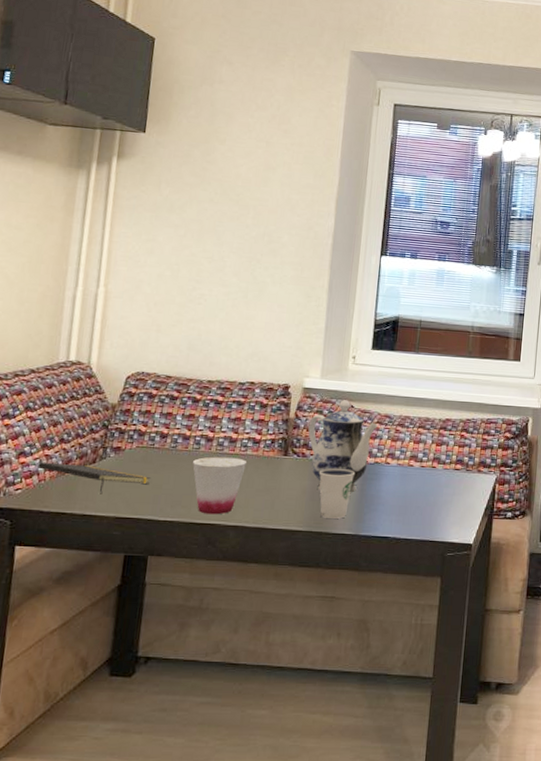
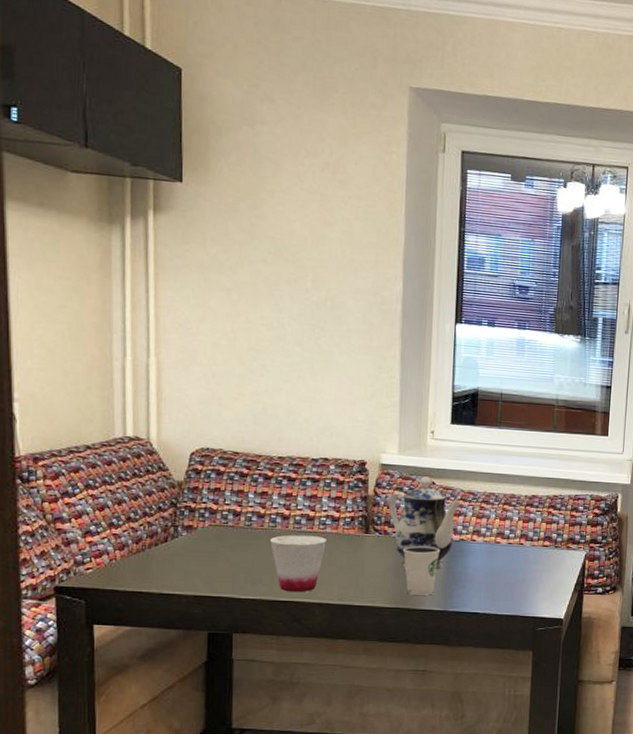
notepad: present [37,462,150,493] -> none [106,541,227,572]

